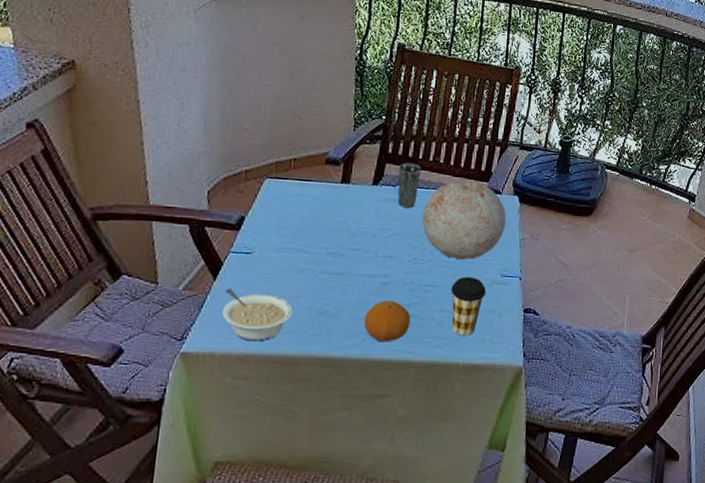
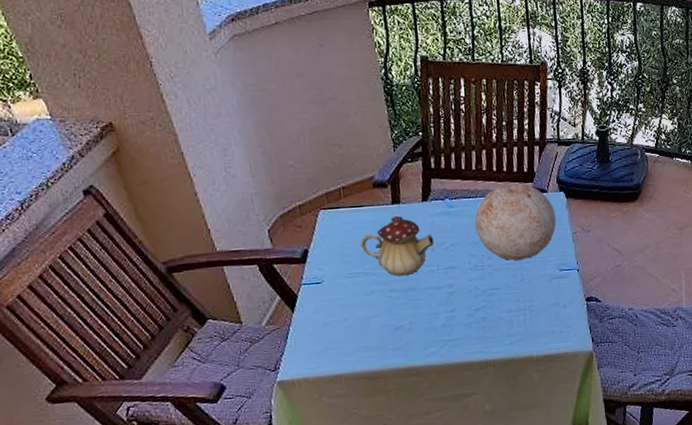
legume: present [222,289,292,342] -> none [305,318,371,363]
teapot: none [300,195,378,258] -> present [360,215,435,276]
fruit: present [364,300,411,342] -> none [438,307,482,347]
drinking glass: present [398,162,421,208] -> none [443,174,467,219]
coffee cup: present [451,276,487,335] -> none [514,275,548,331]

